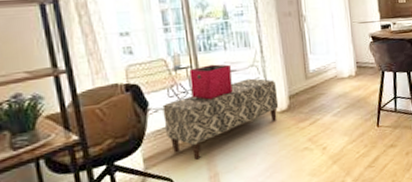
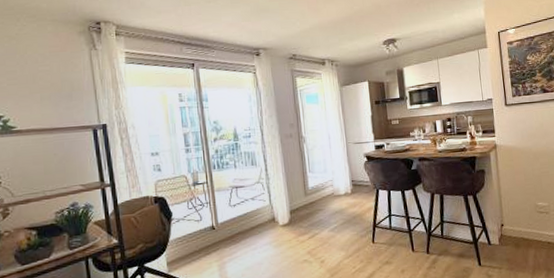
bench: present [162,78,279,160] -> none [183,194,281,266]
storage bin: present [189,64,233,100] -> none [205,180,241,213]

